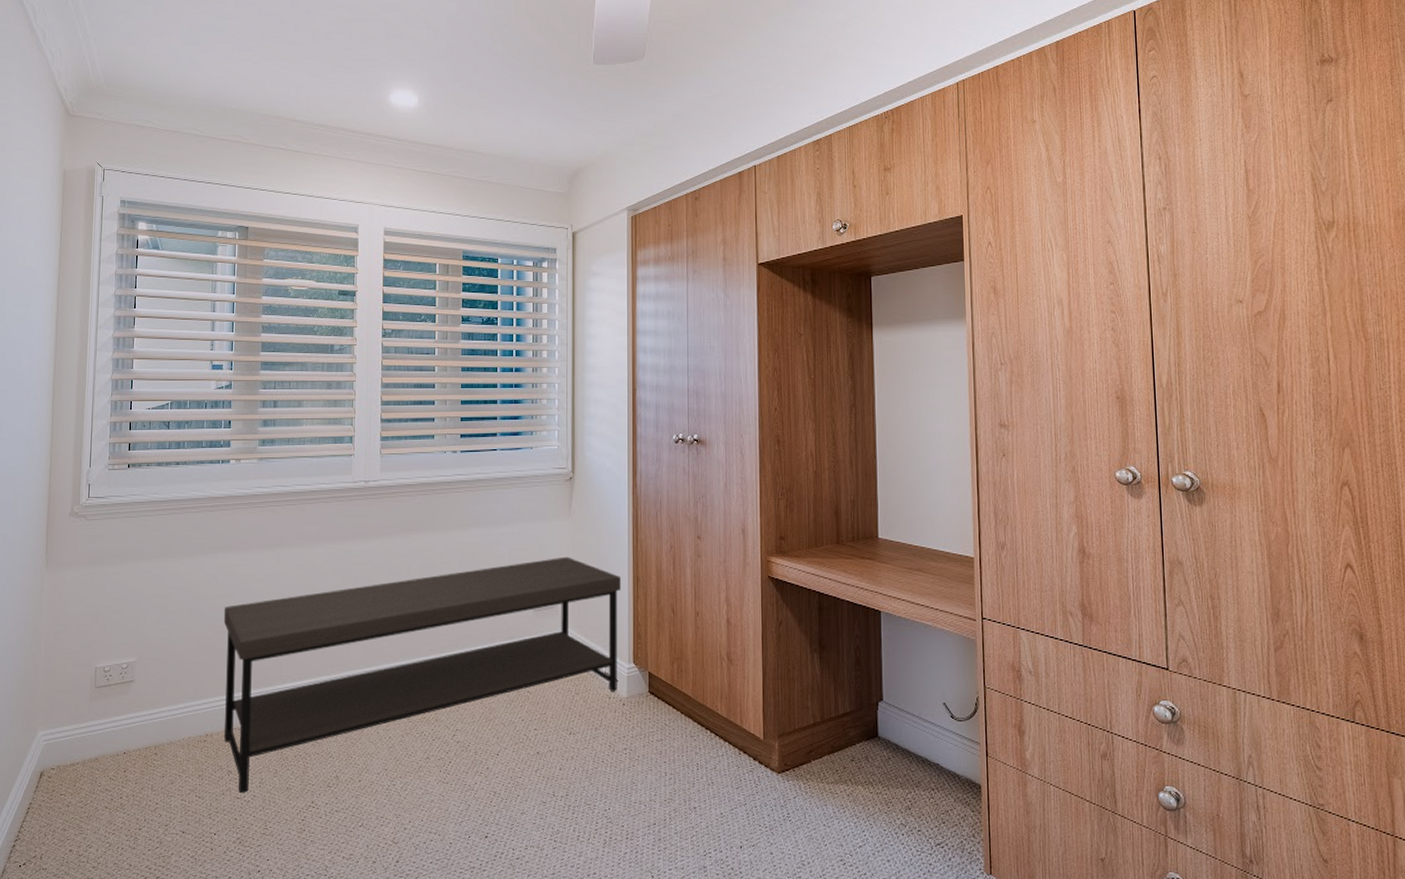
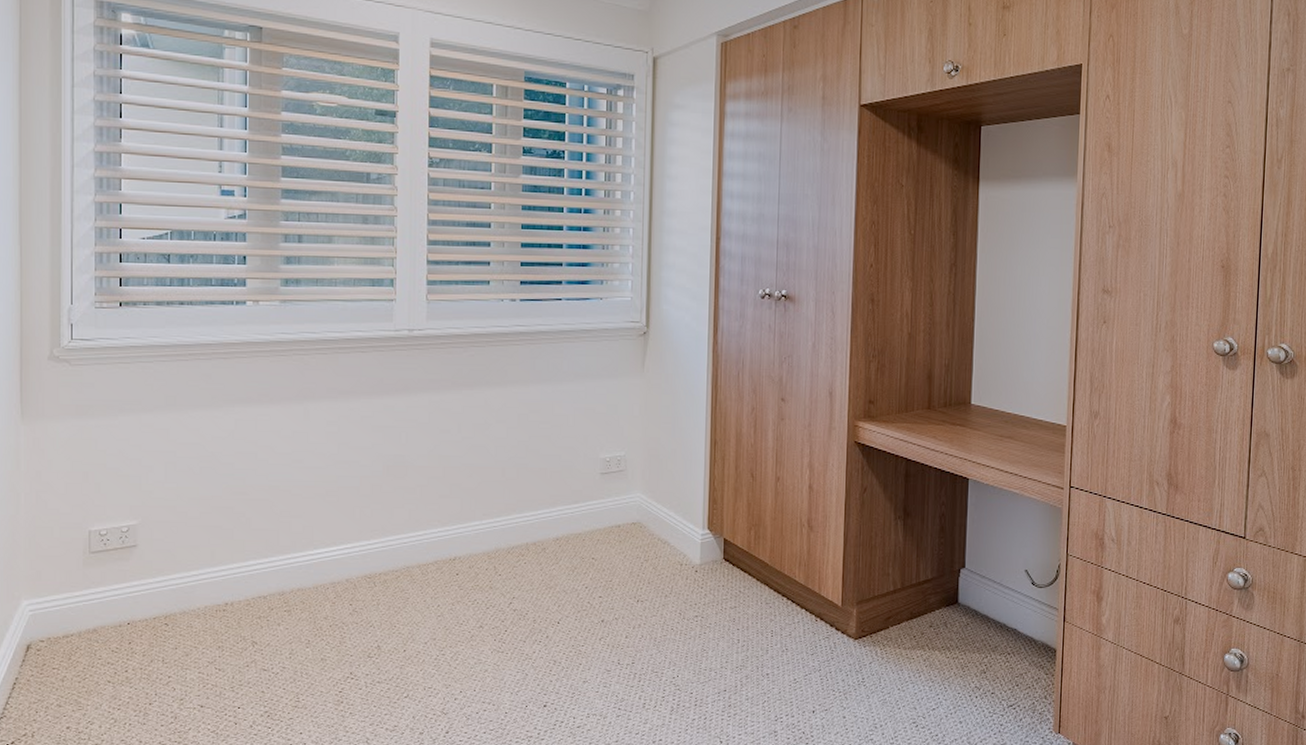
storage bench: present [223,556,621,793] -> none [243,417,697,664]

